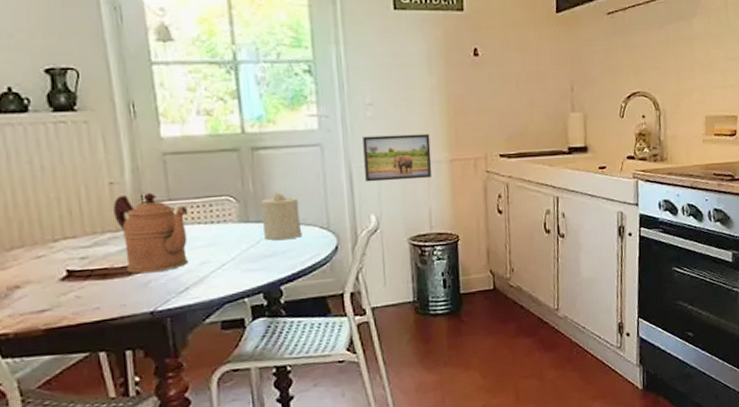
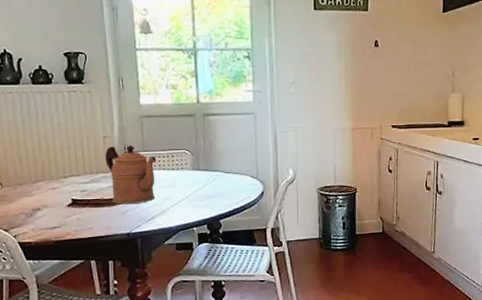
candle: present [260,192,302,240] -> none [208,148,238,185]
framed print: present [363,133,432,182] -> none [286,107,338,144]

